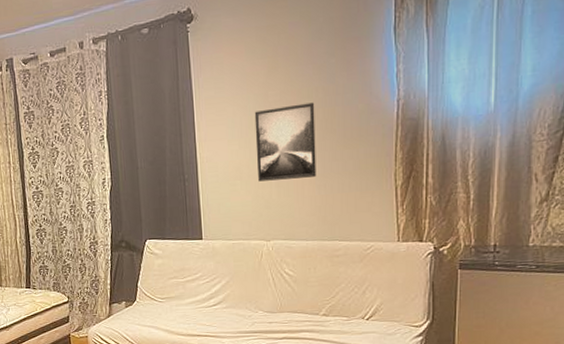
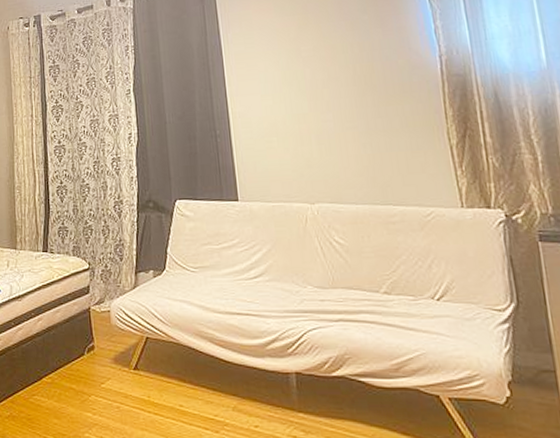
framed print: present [254,102,317,182] -> none [287,58,360,139]

